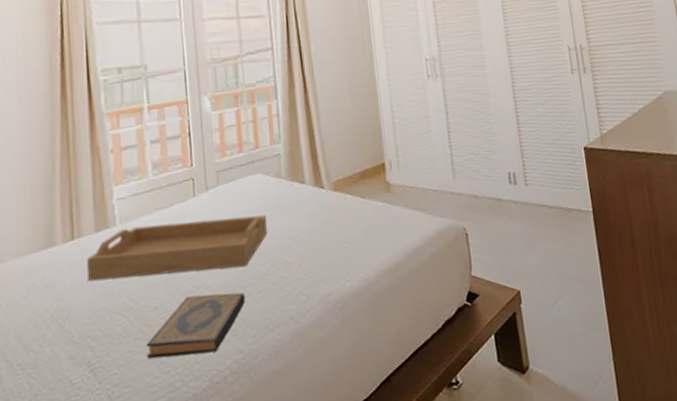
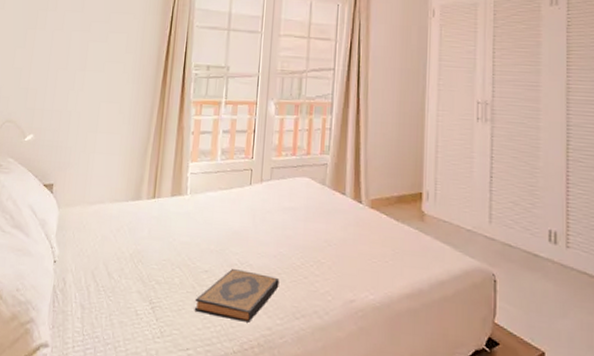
serving tray: present [86,215,268,281] -> none [159,199,308,256]

